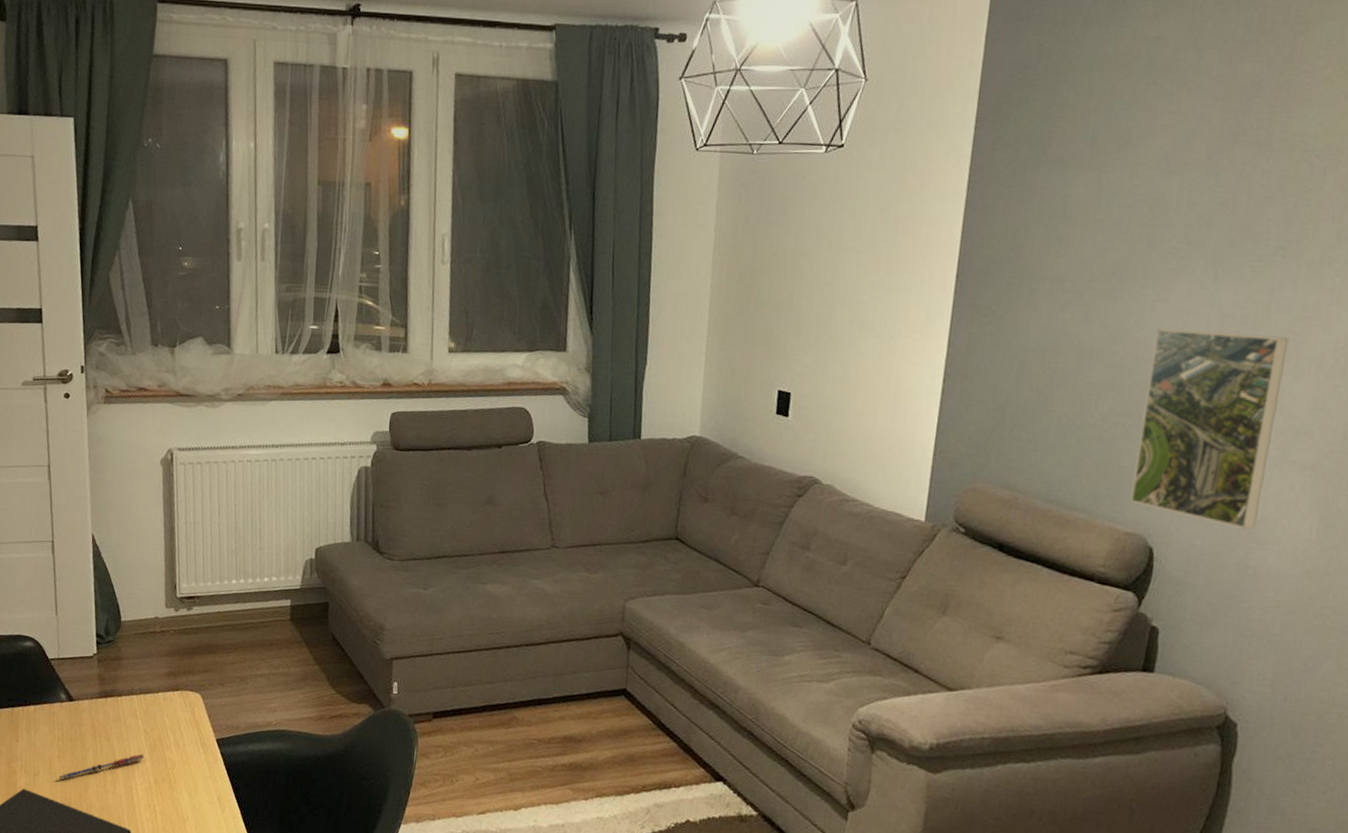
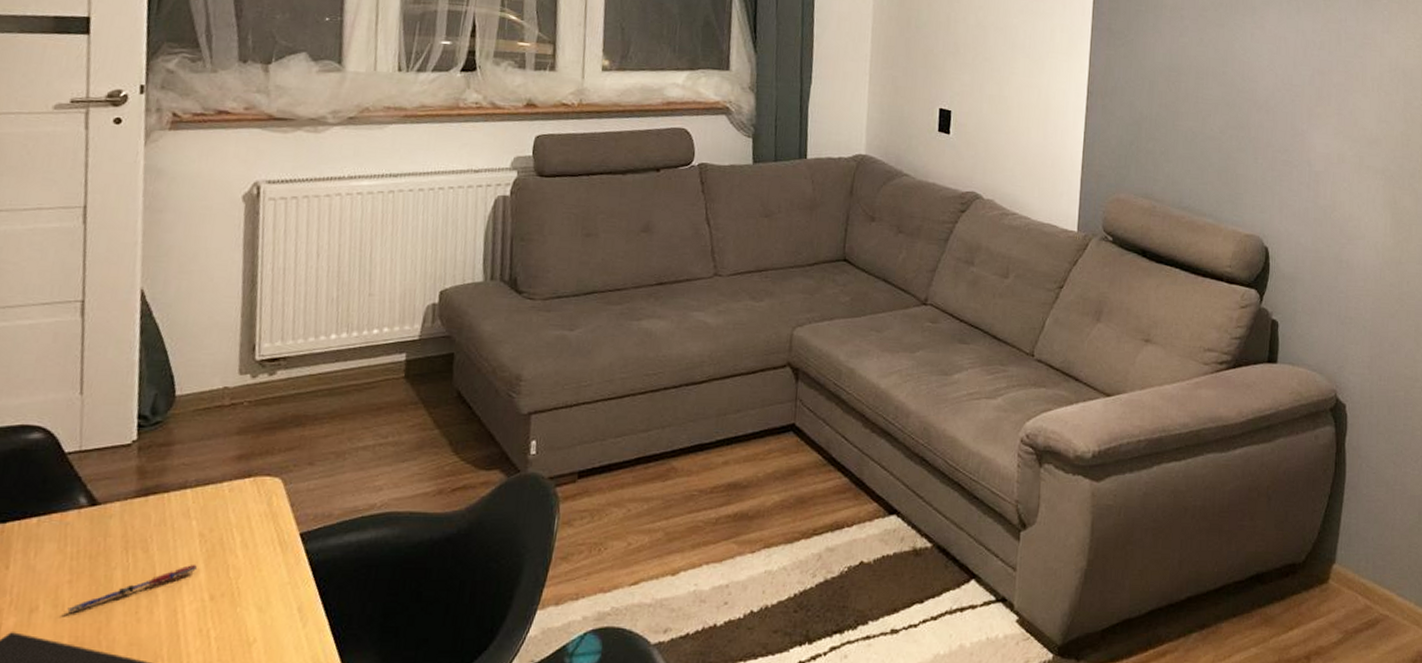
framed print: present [1130,327,1289,530] -> none [1247,51,1356,228]

